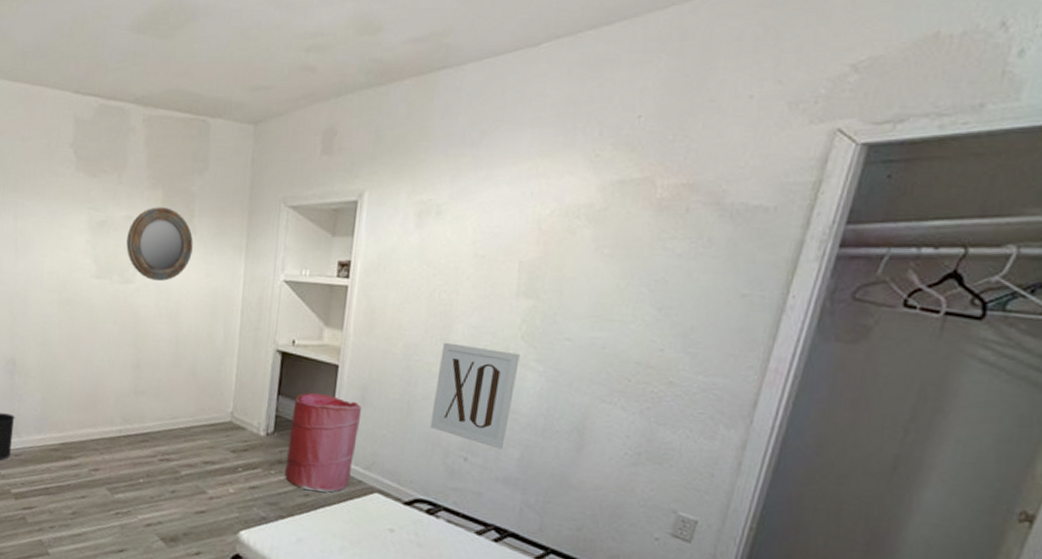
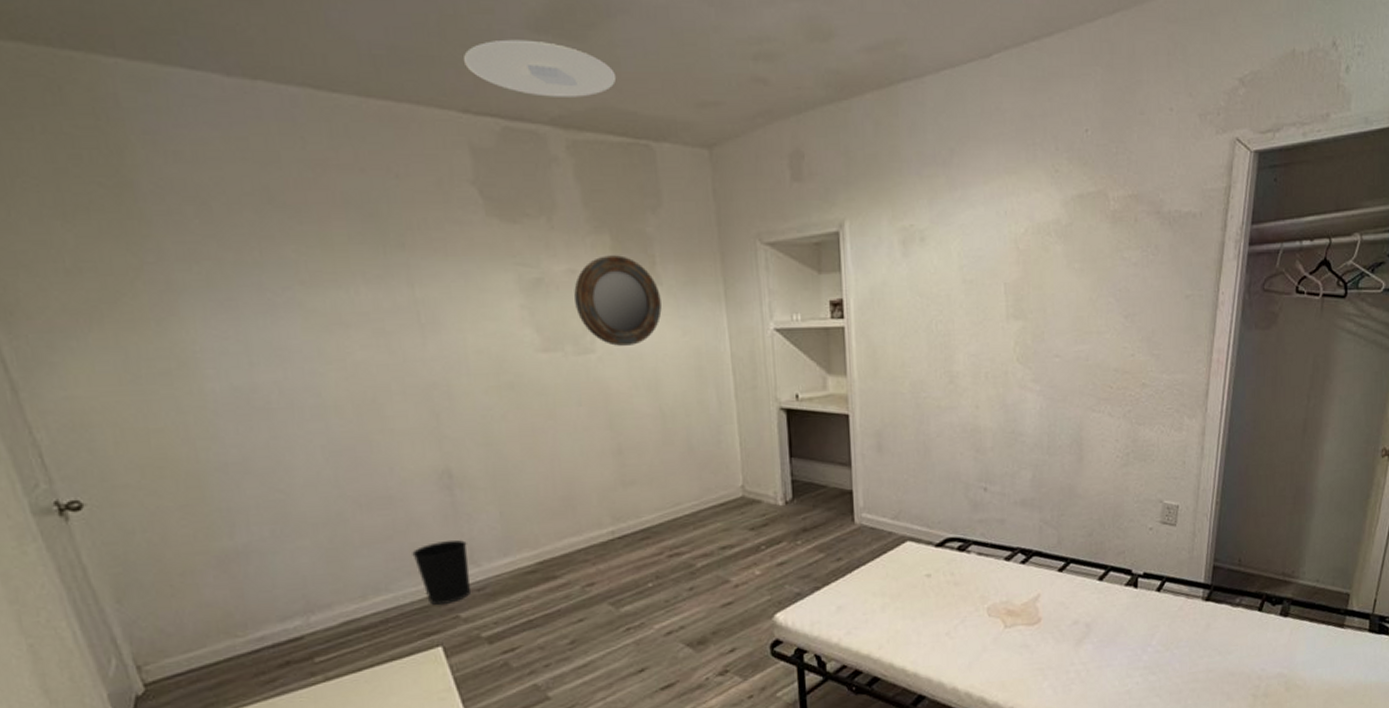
ceiling light: none [82,38,191,82] -> present [462,39,617,97]
laundry hamper: present [285,393,362,492] -> none [809,448,881,553]
wall art: present [429,342,520,450] -> none [947,374,1019,474]

